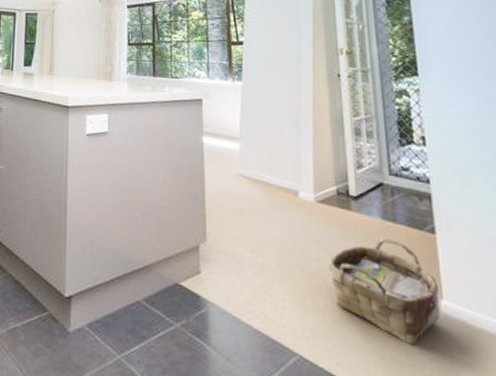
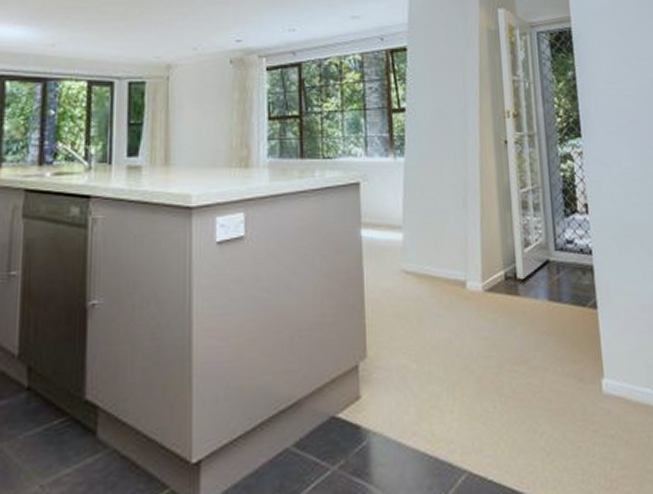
woven basket: present [328,238,440,345] -> none [497,321,601,434]

